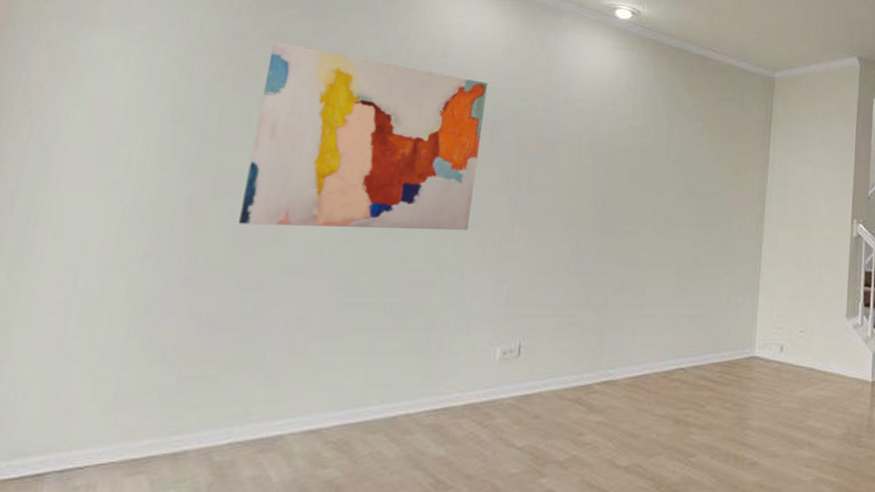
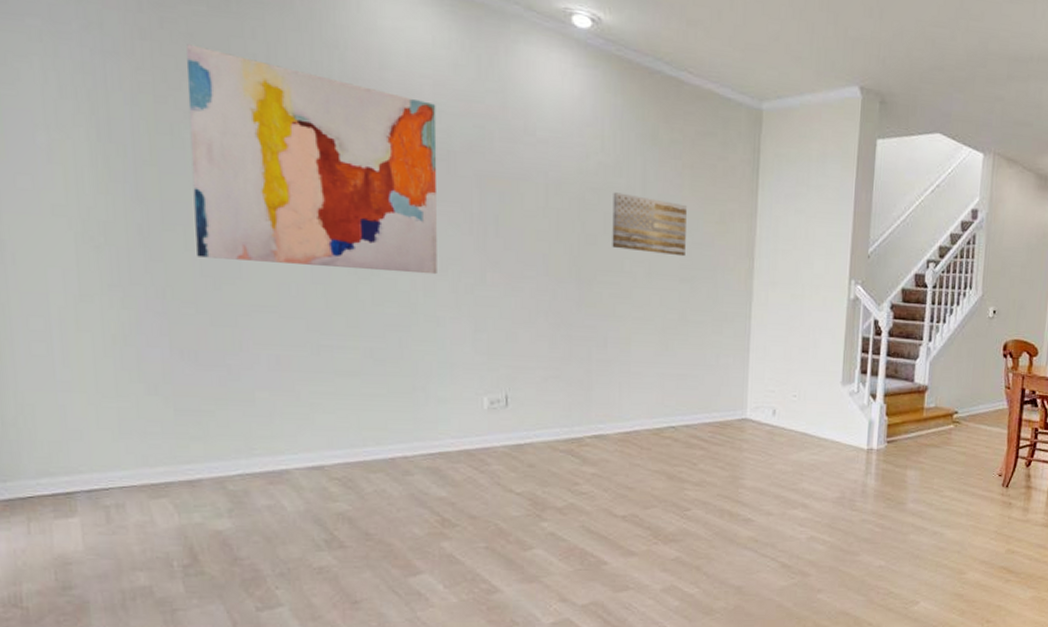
wall art: none [635,151,705,205] -> present [612,192,687,257]

